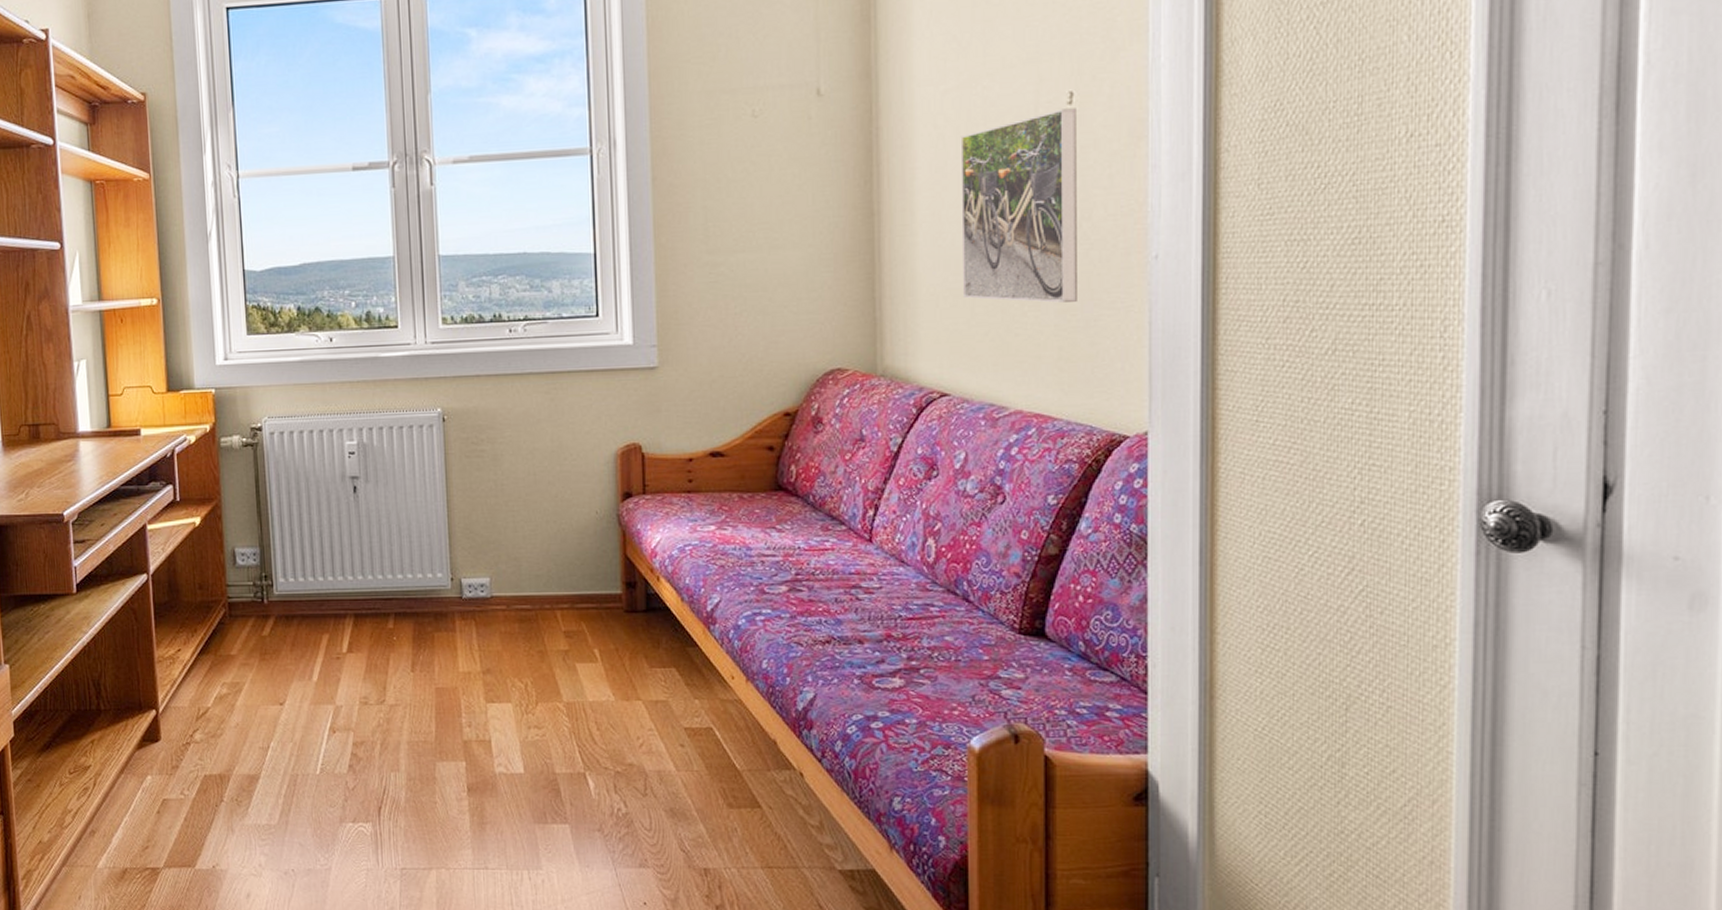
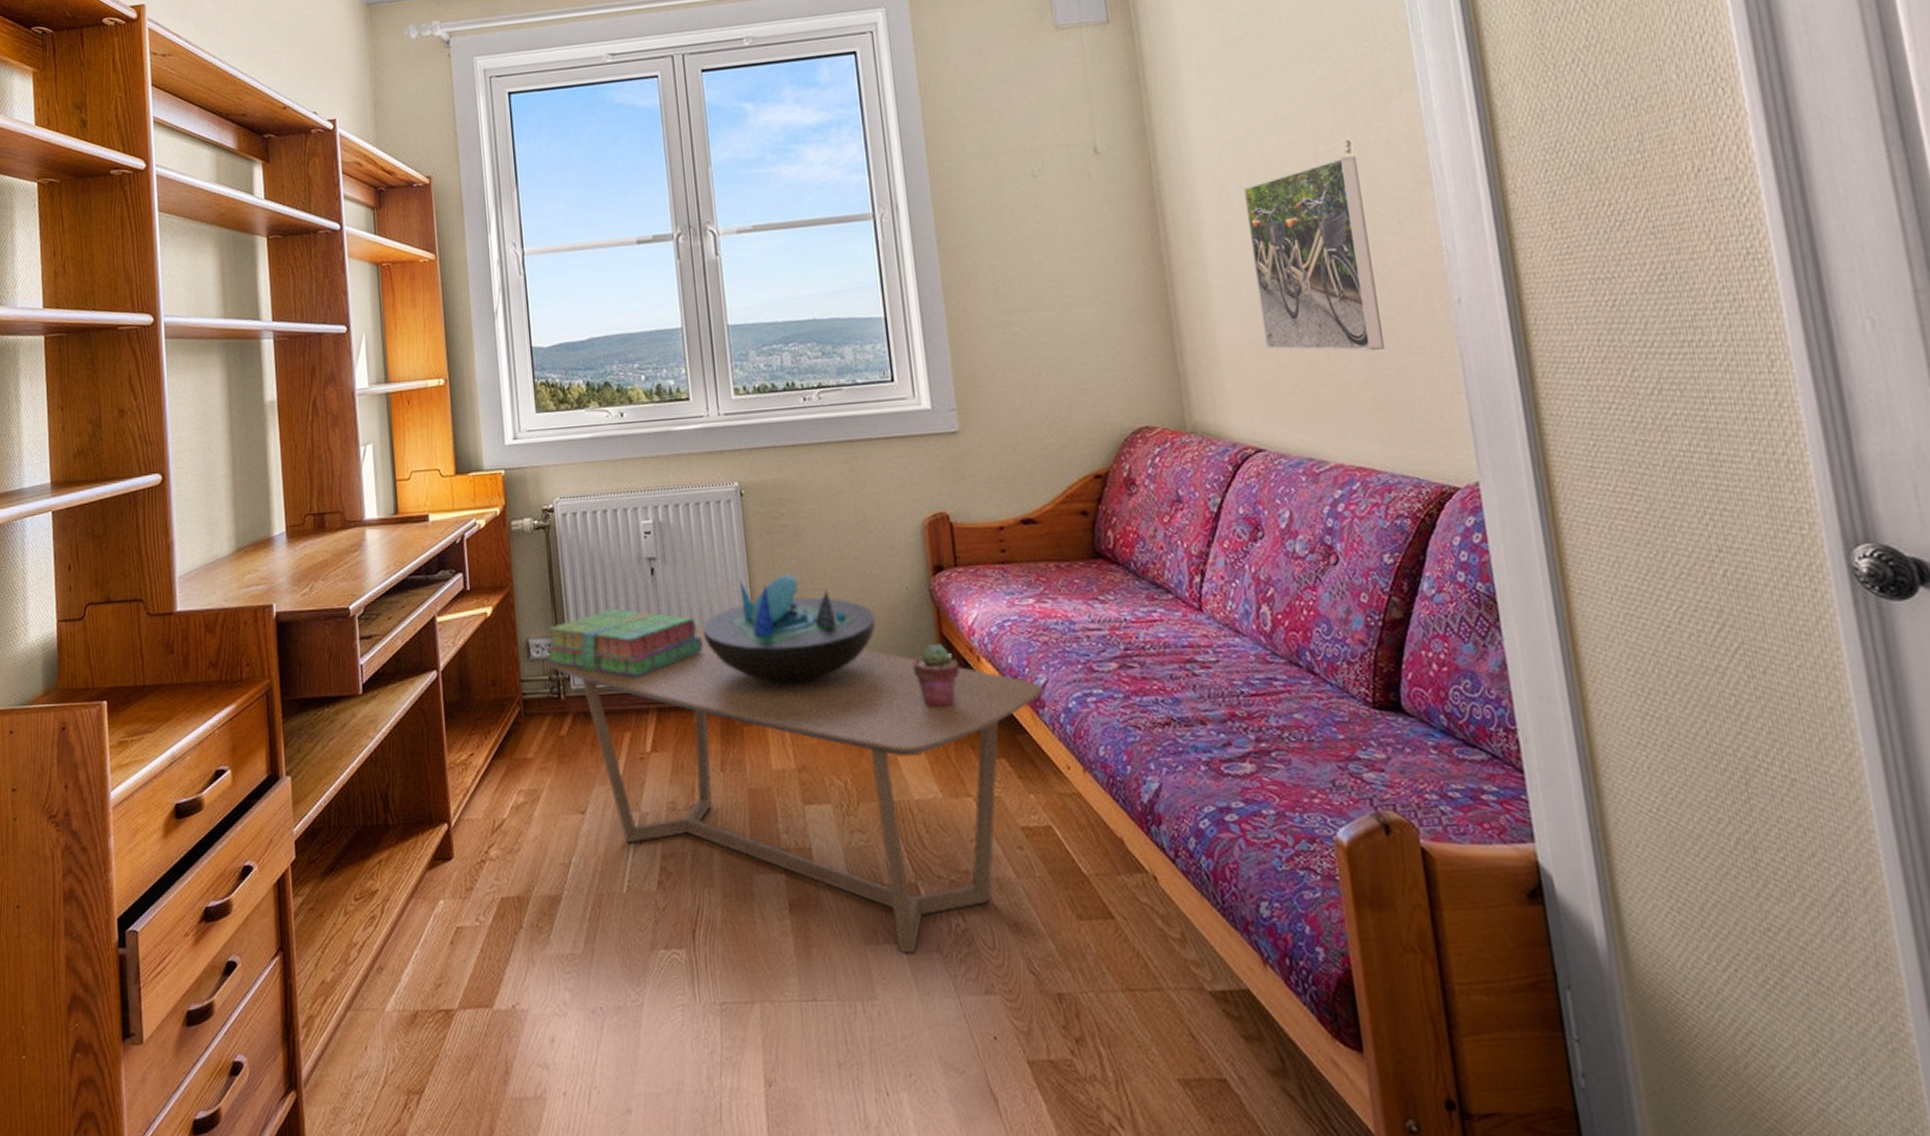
stack of books: none [250,522,400,586] -> present [545,608,703,678]
coffee table: none [256,539,715,832] -> present [551,624,1043,954]
decorative bowl: none [401,495,564,594] -> present [703,574,876,682]
potted succulent: none [596,563,640,621] -> present [912,643,960,708]

